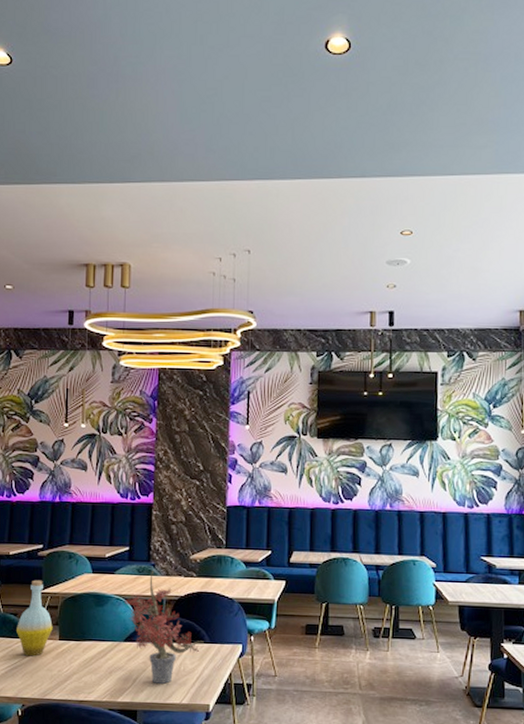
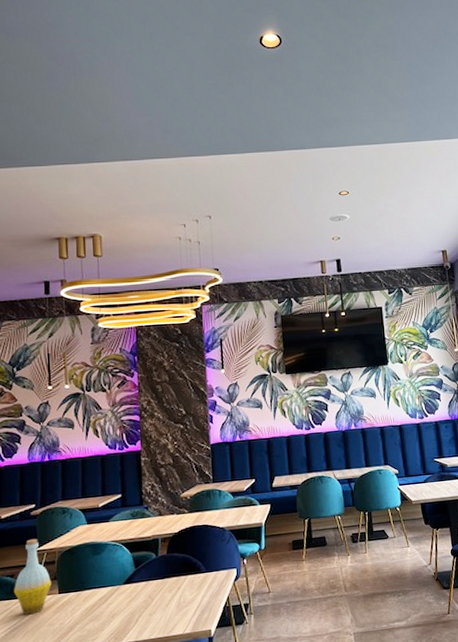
potted plant: present [124,571,204,684] -> none [120,513,201,619]

